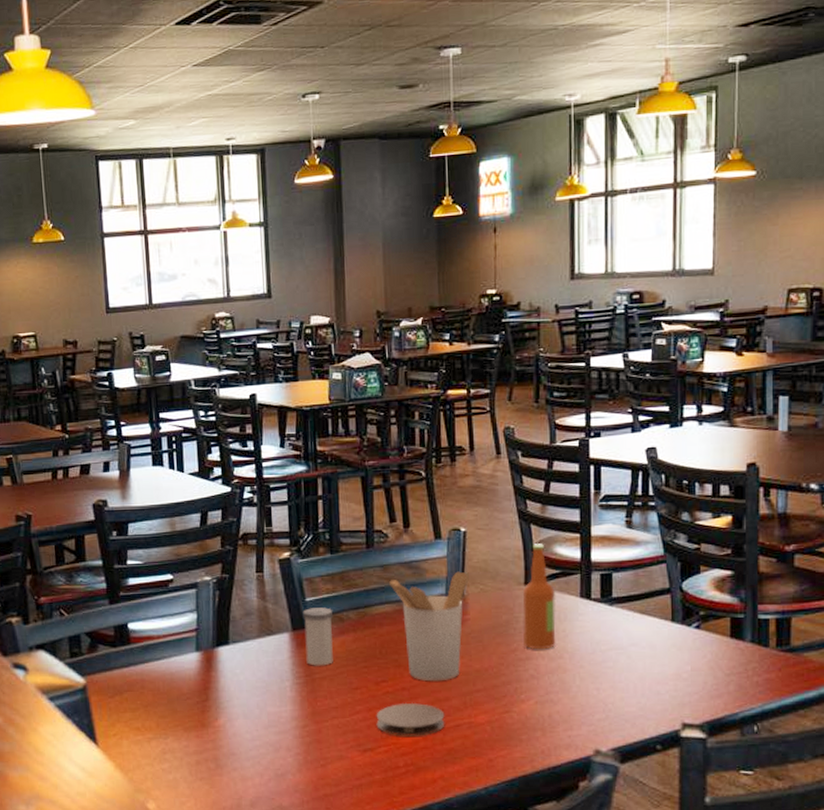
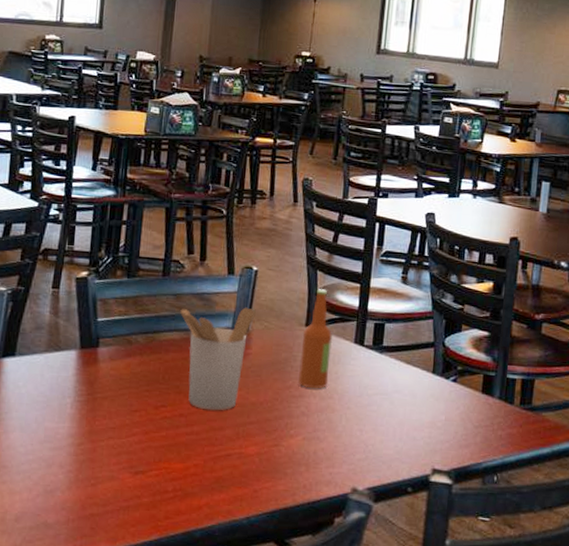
salt shaker: present [302,607,334,666] -> none [90,328,122,386]
coaster: present [376,702,445,736] -> none [150,428,218,463]

